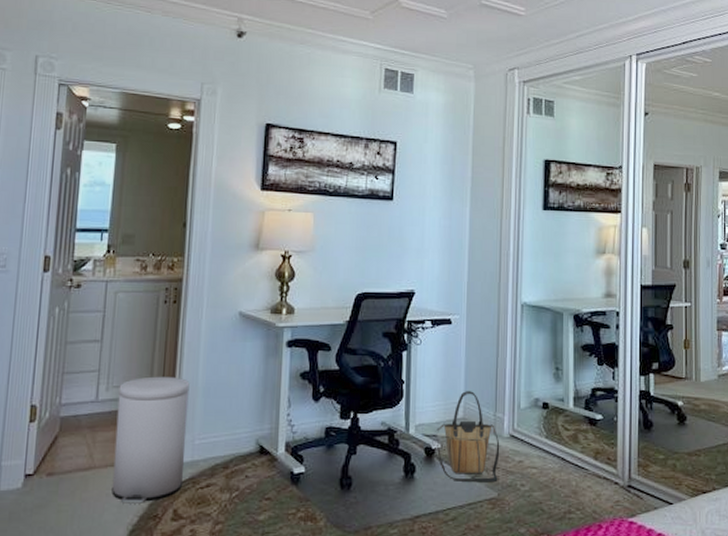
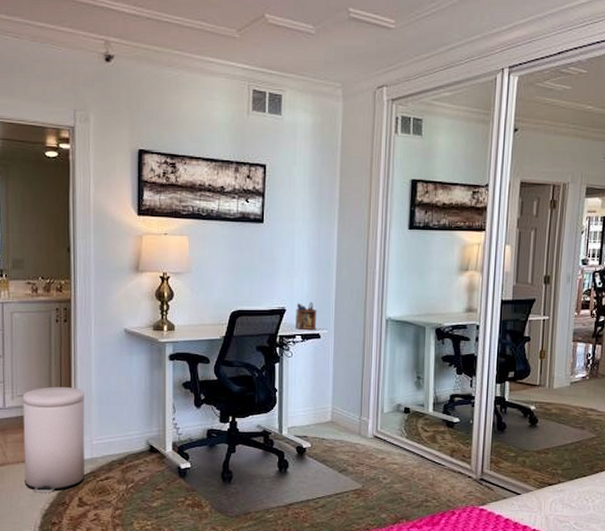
desk organizer: none [425,285,448,315] -> present [296,302,317,330]
tote bag: present [432,391,500,483] -> none [303,398,365,476]

